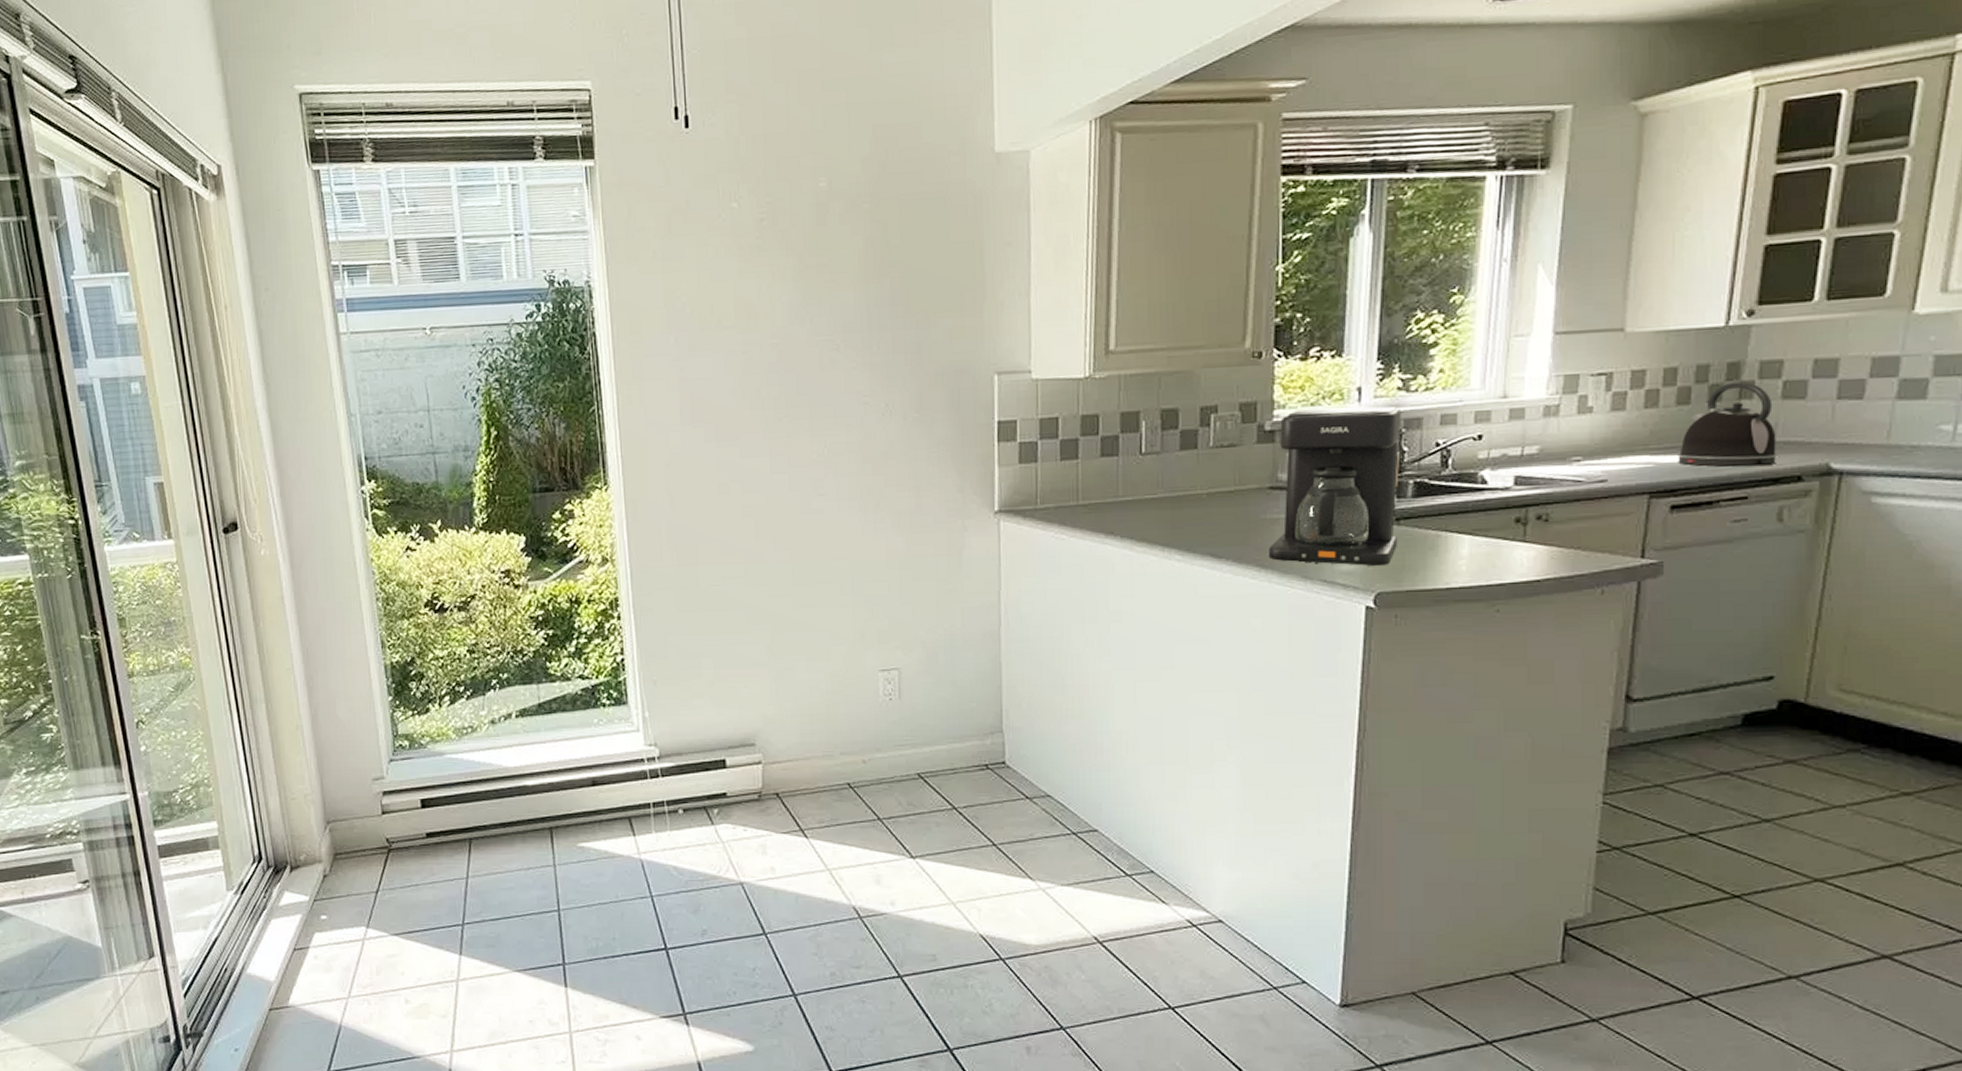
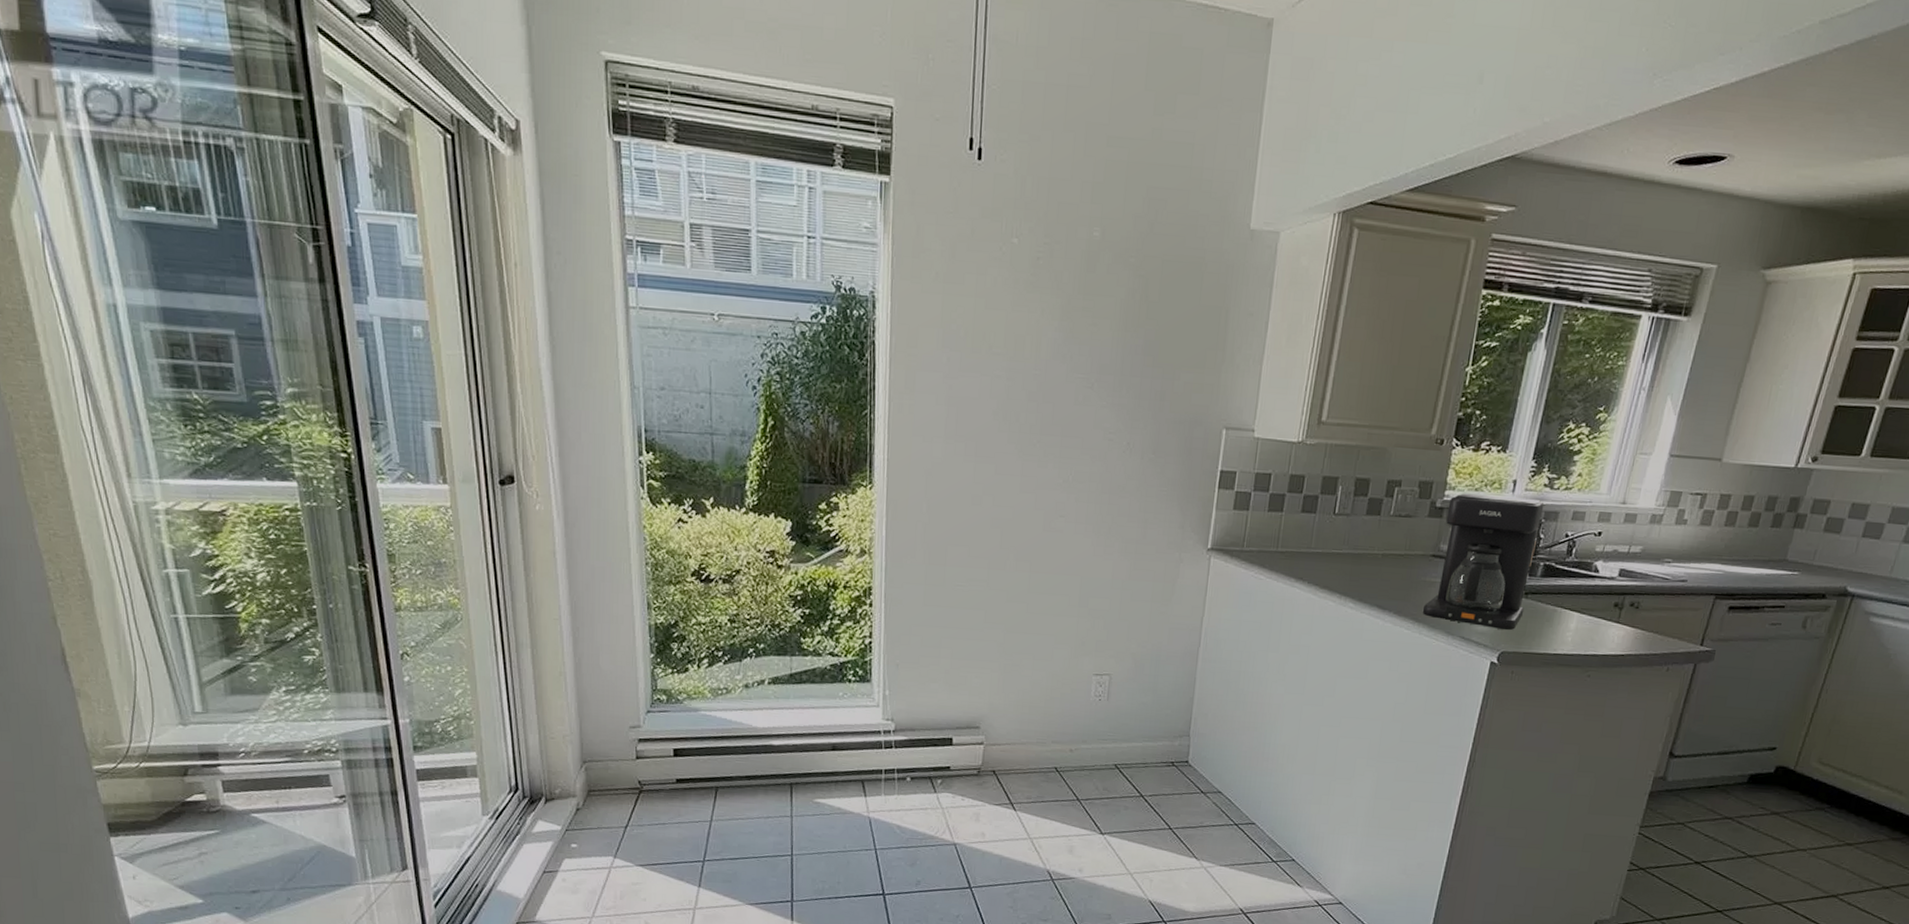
kettle: present [1677,381,1778,467] -> none [1740,513,1817,583]

